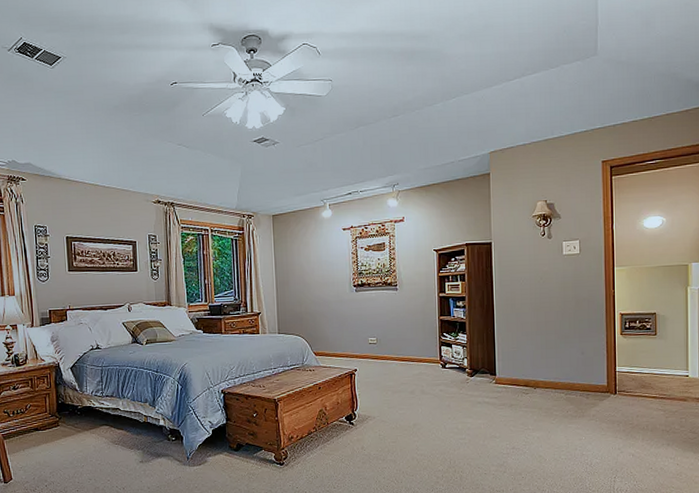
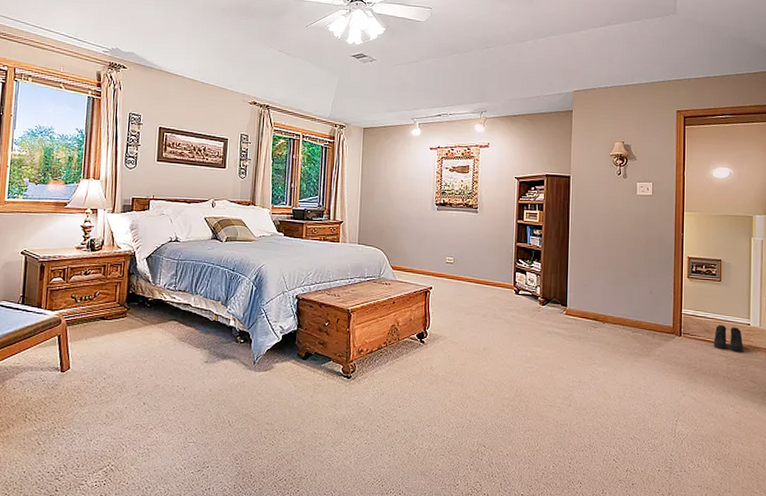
boots: none [650,378,682,405] -> present [713,324,743,352]

